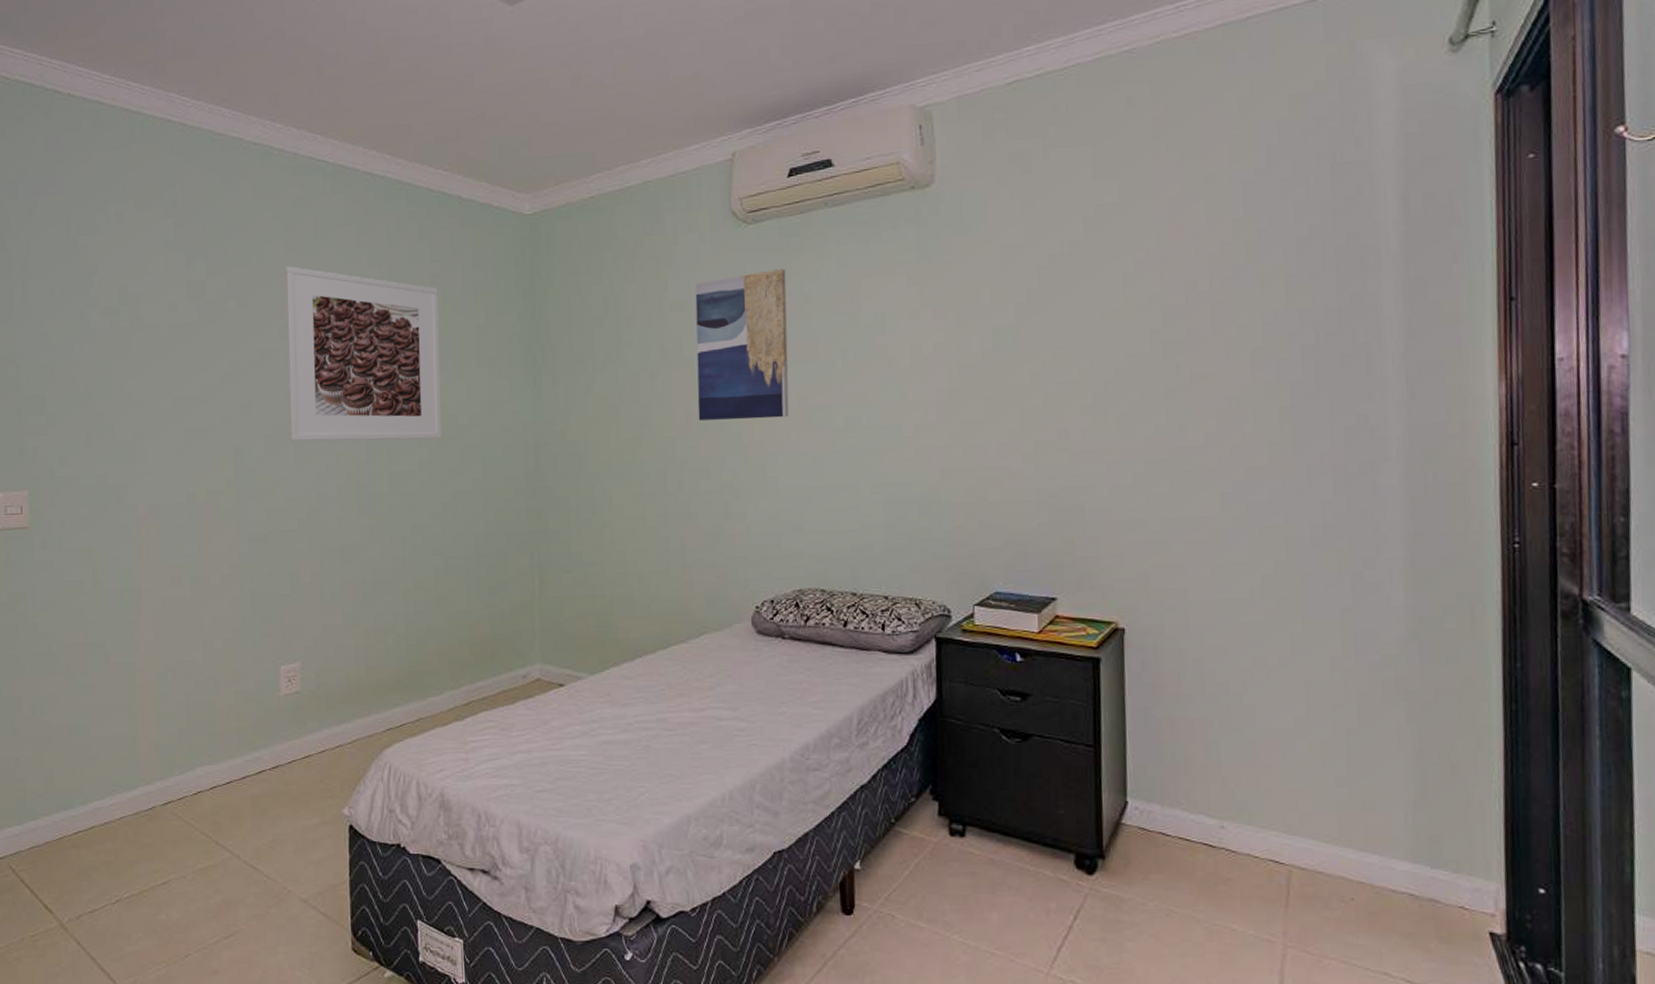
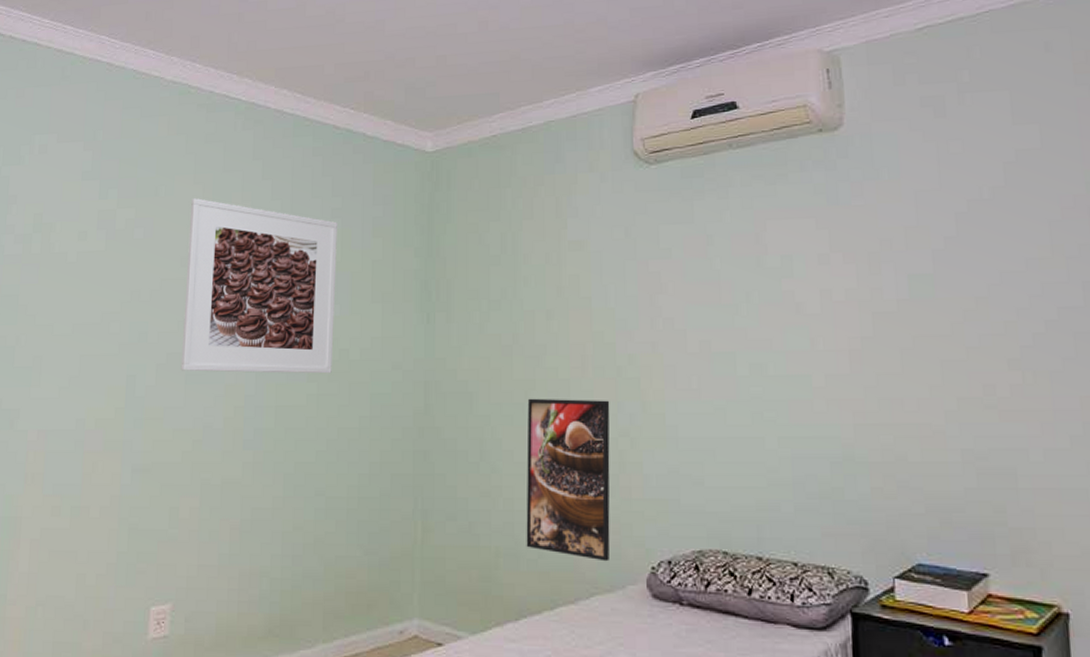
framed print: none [635,455,717,604] -> present [526,398,610,562]
wall art: present [695,269,790,421] -> none [594,210,691,364]

